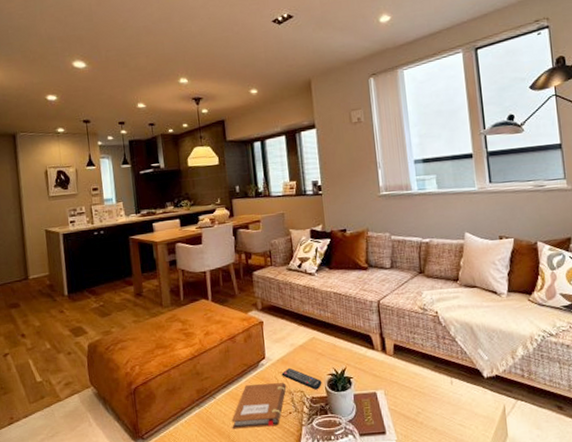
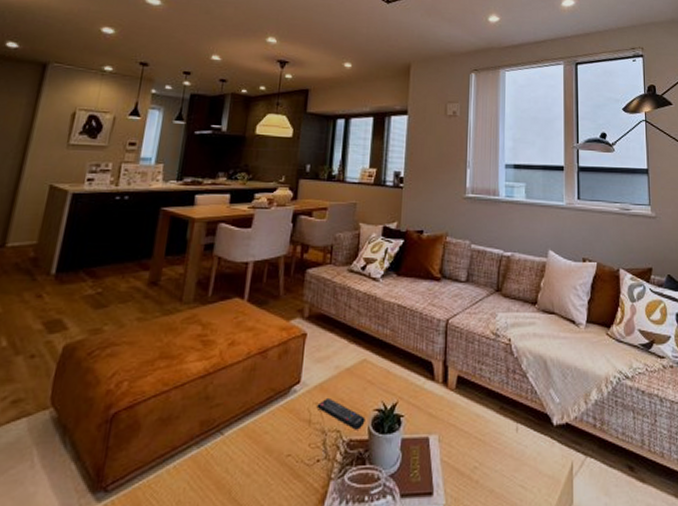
notebook: present [231,383,287,429] -> none [237,417,320,481]

